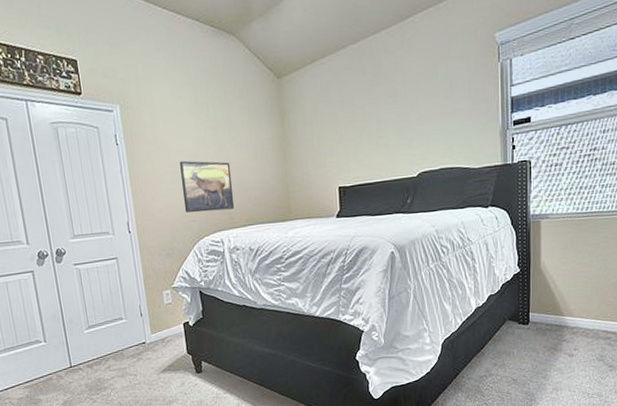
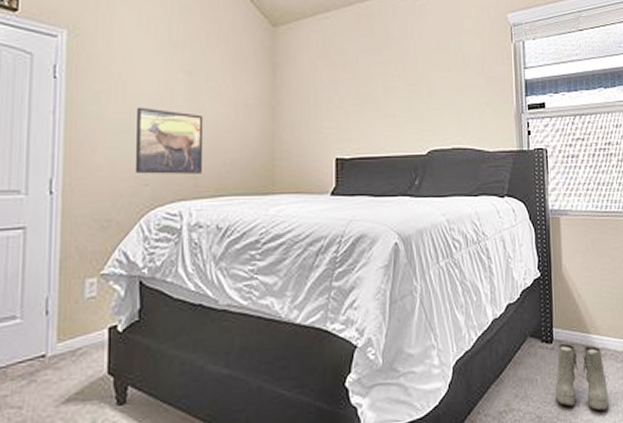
boots: none [529,324,577,375] -> present [555,343,609,411]

